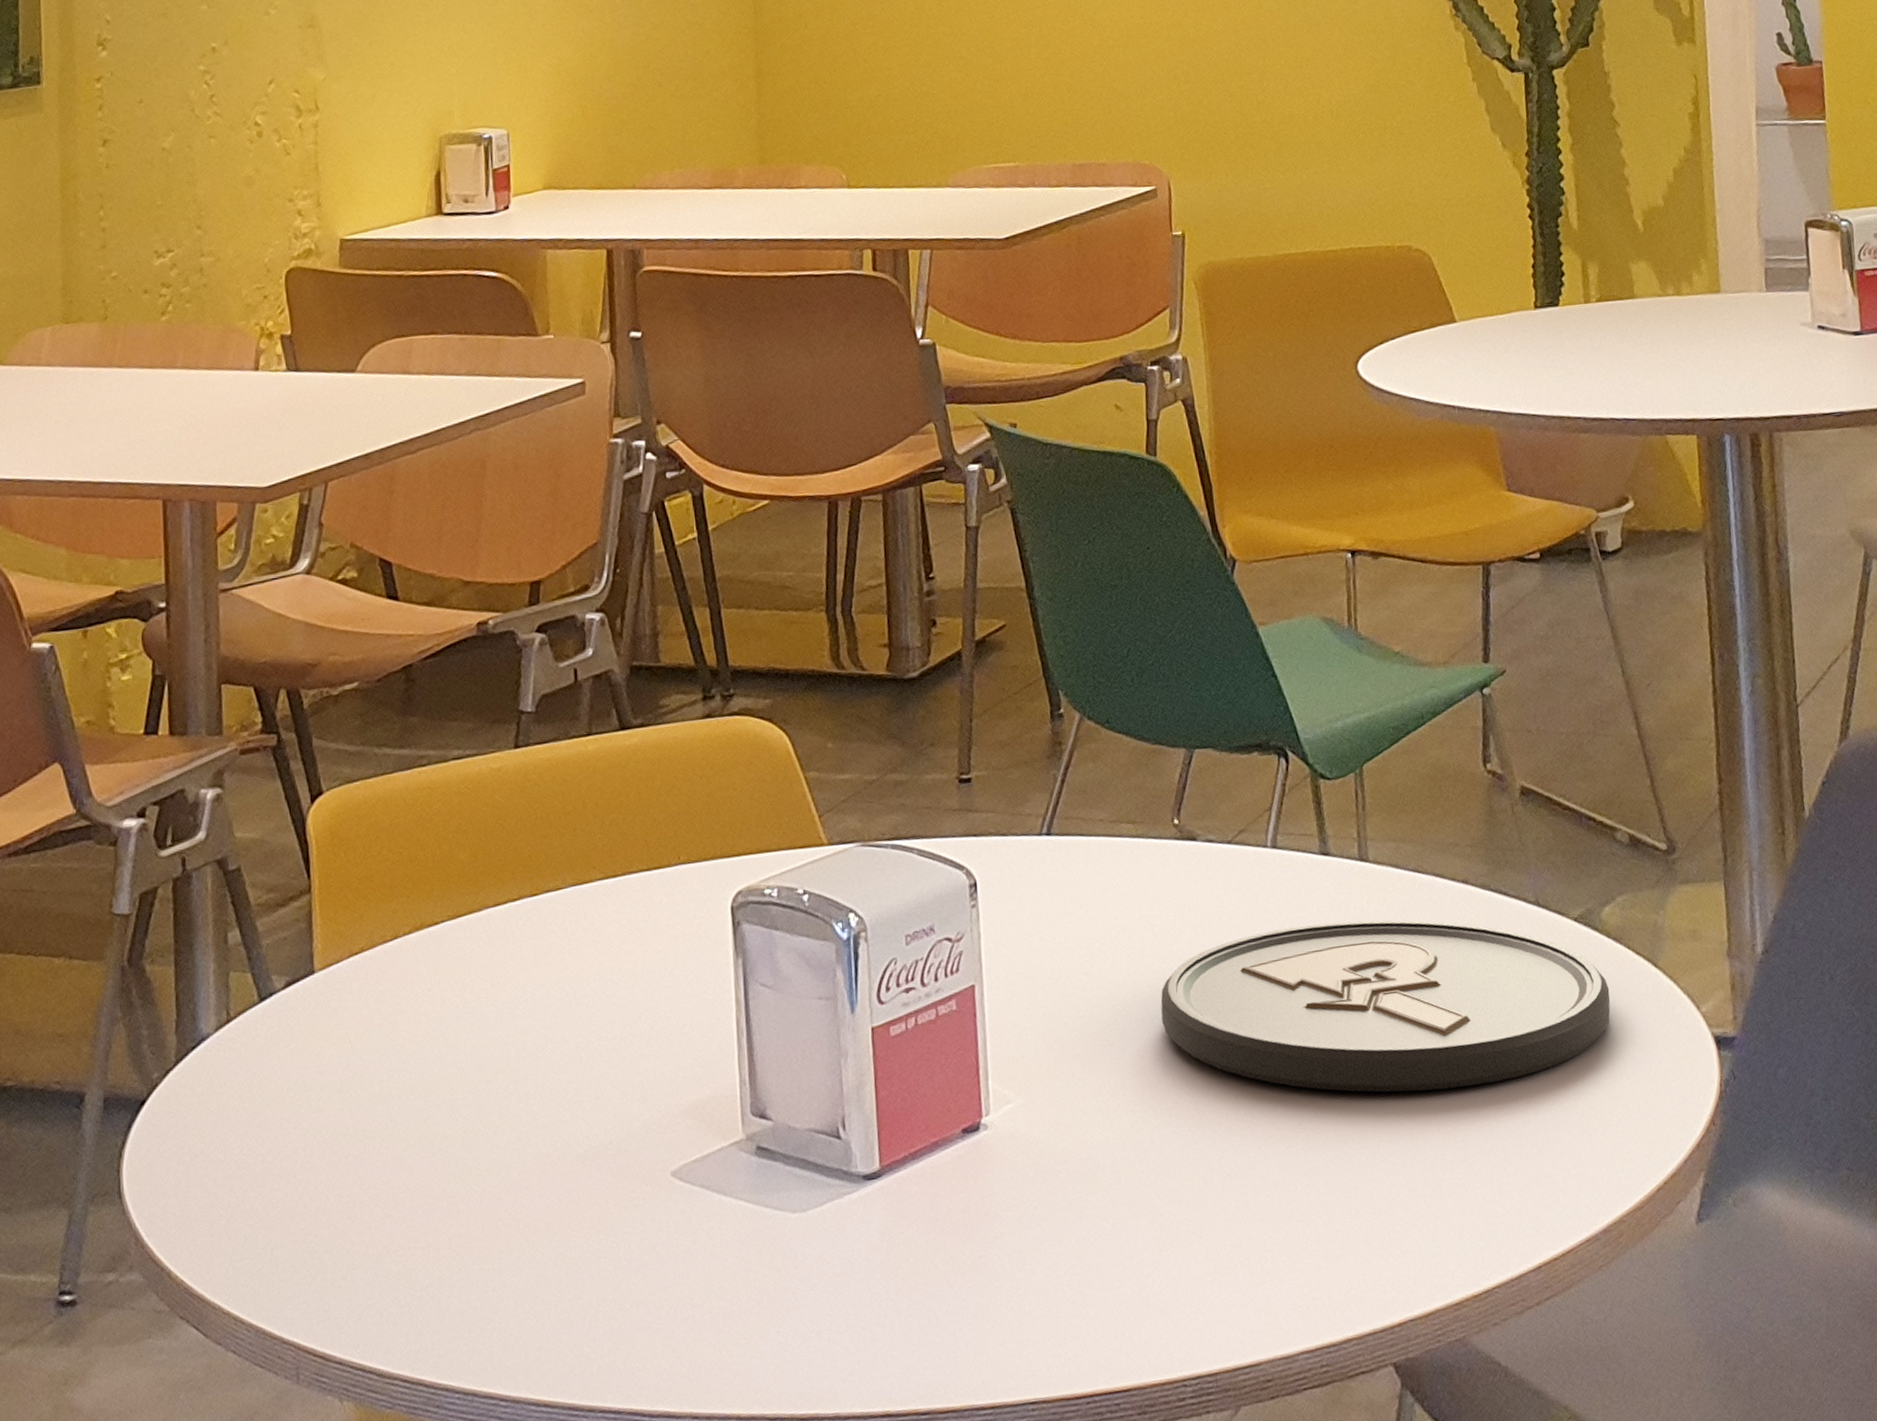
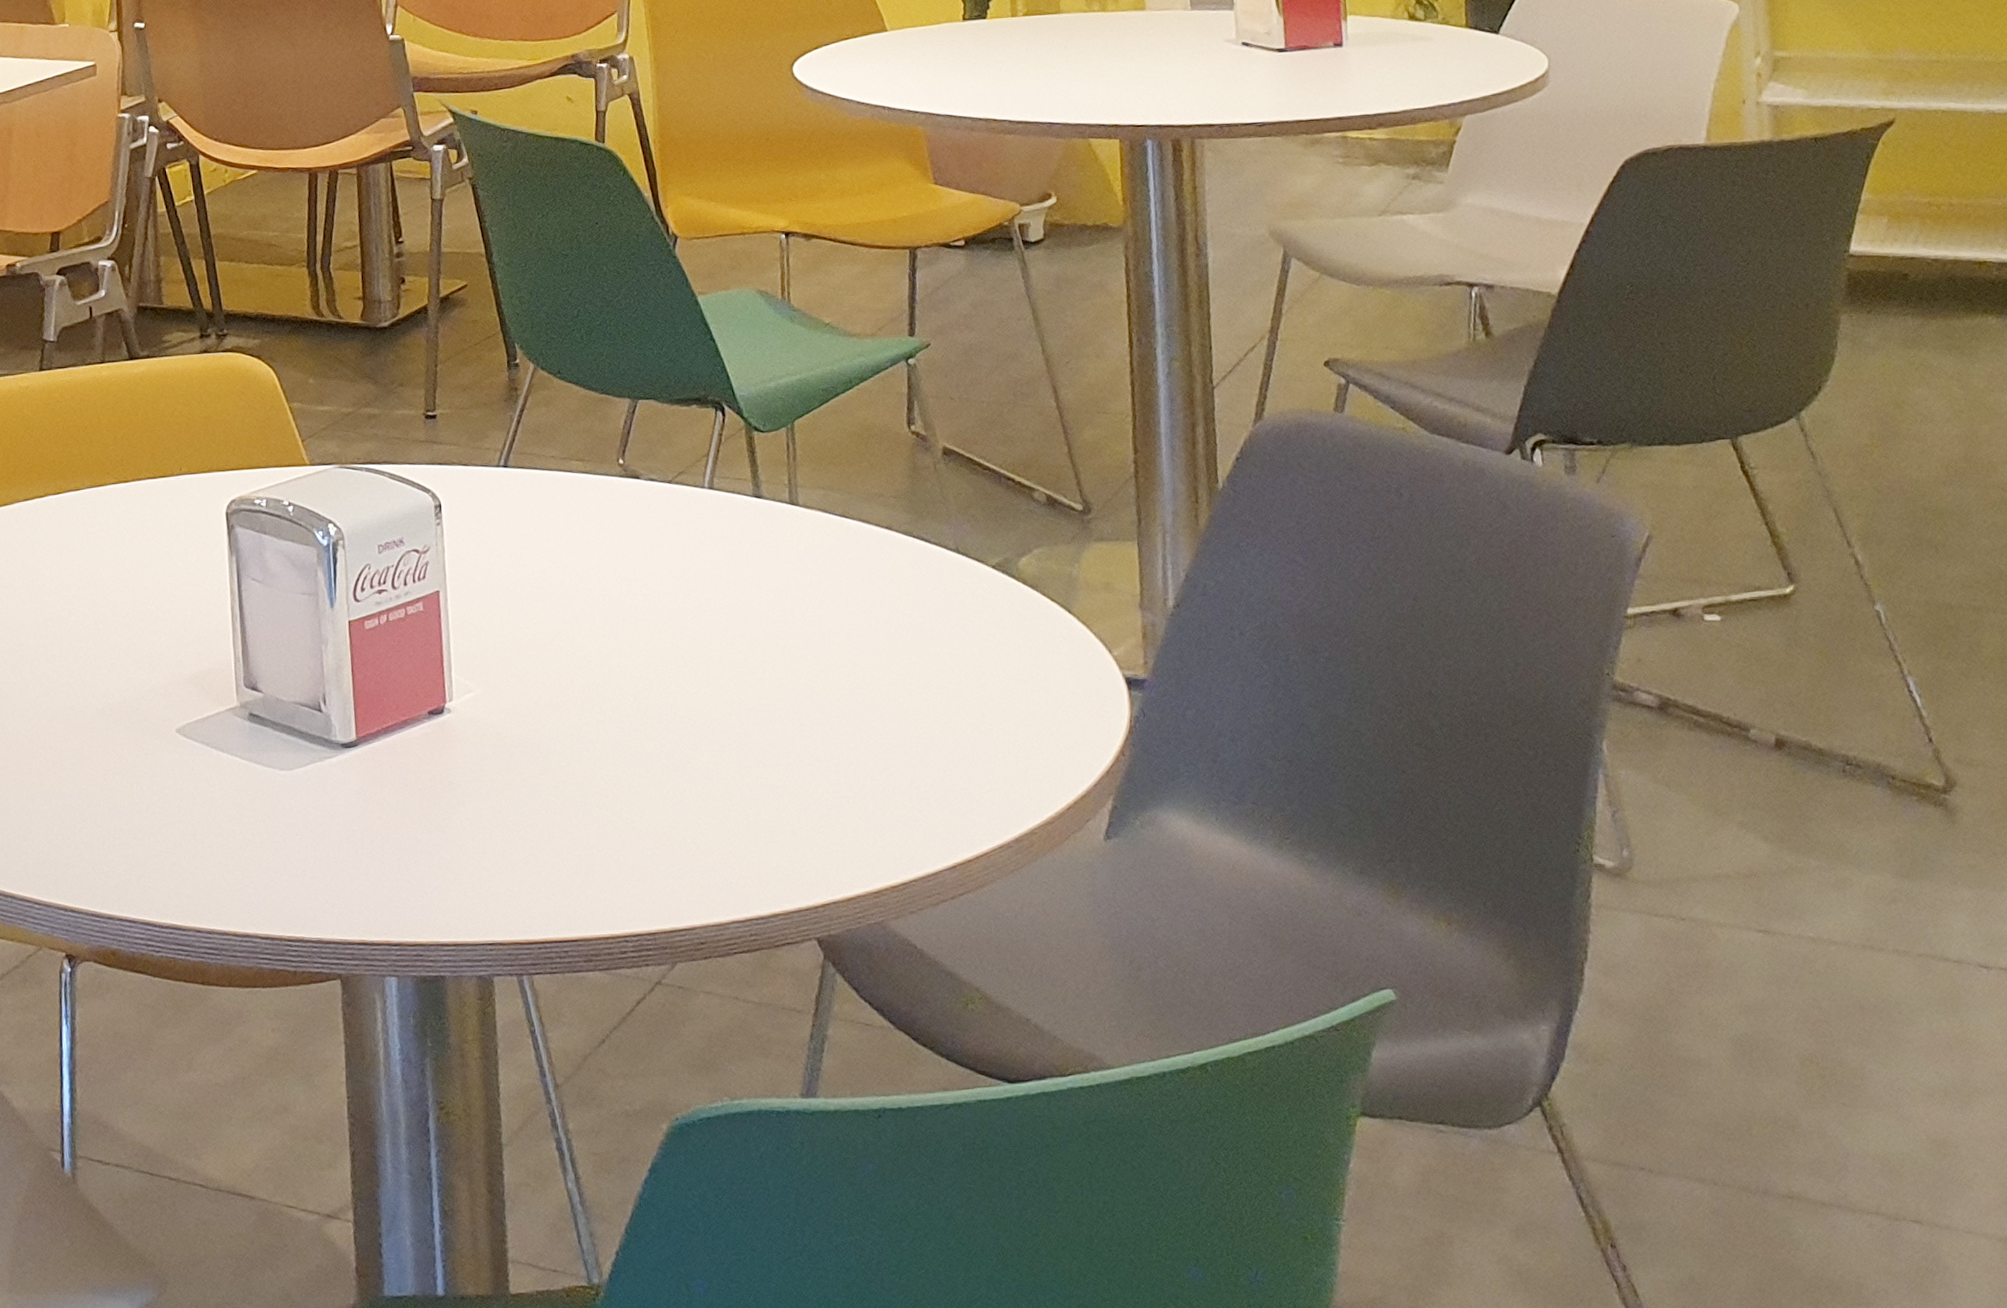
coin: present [1160,920,1611,1093] -> none [606,556,1026,707]

